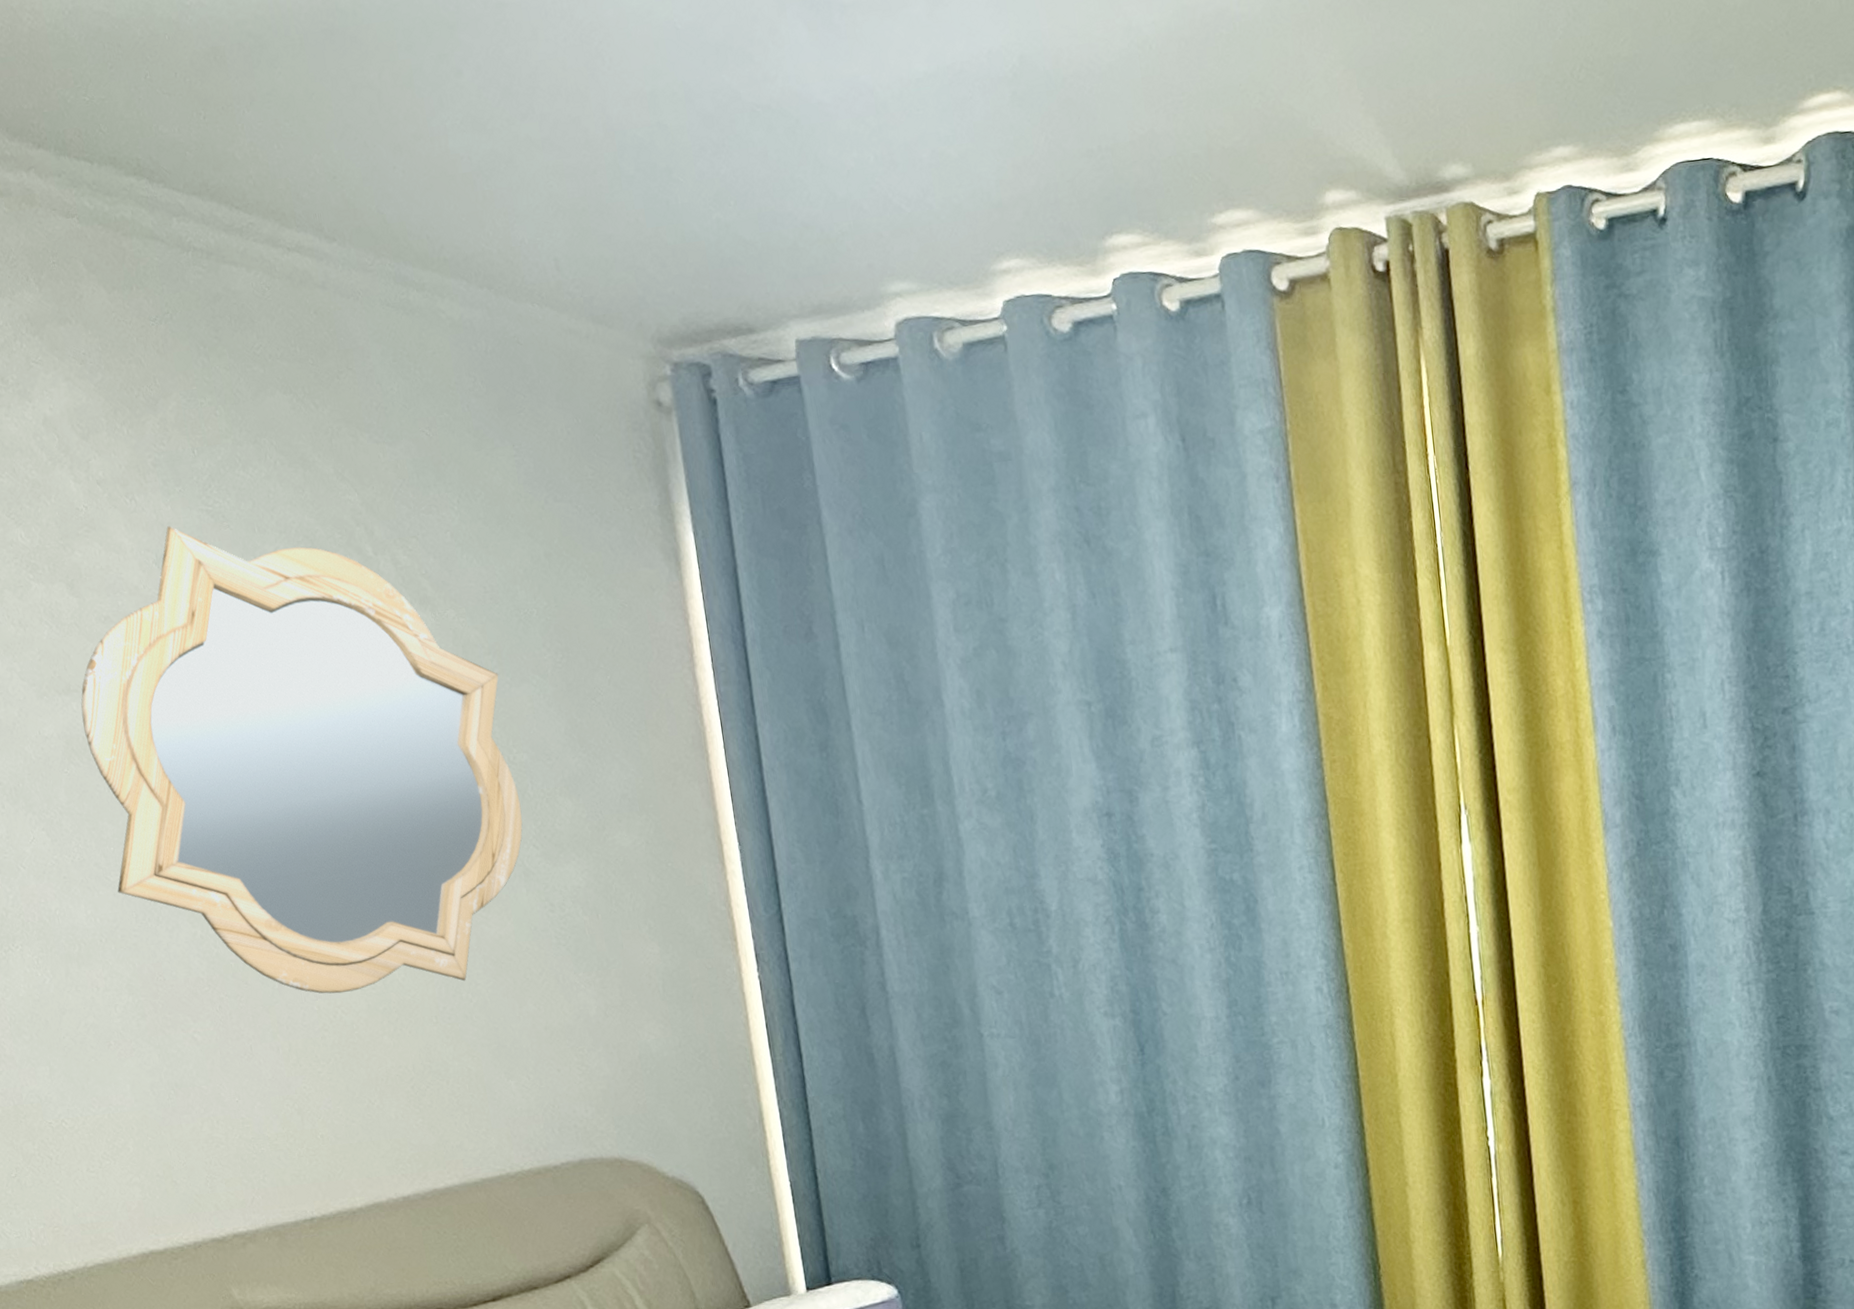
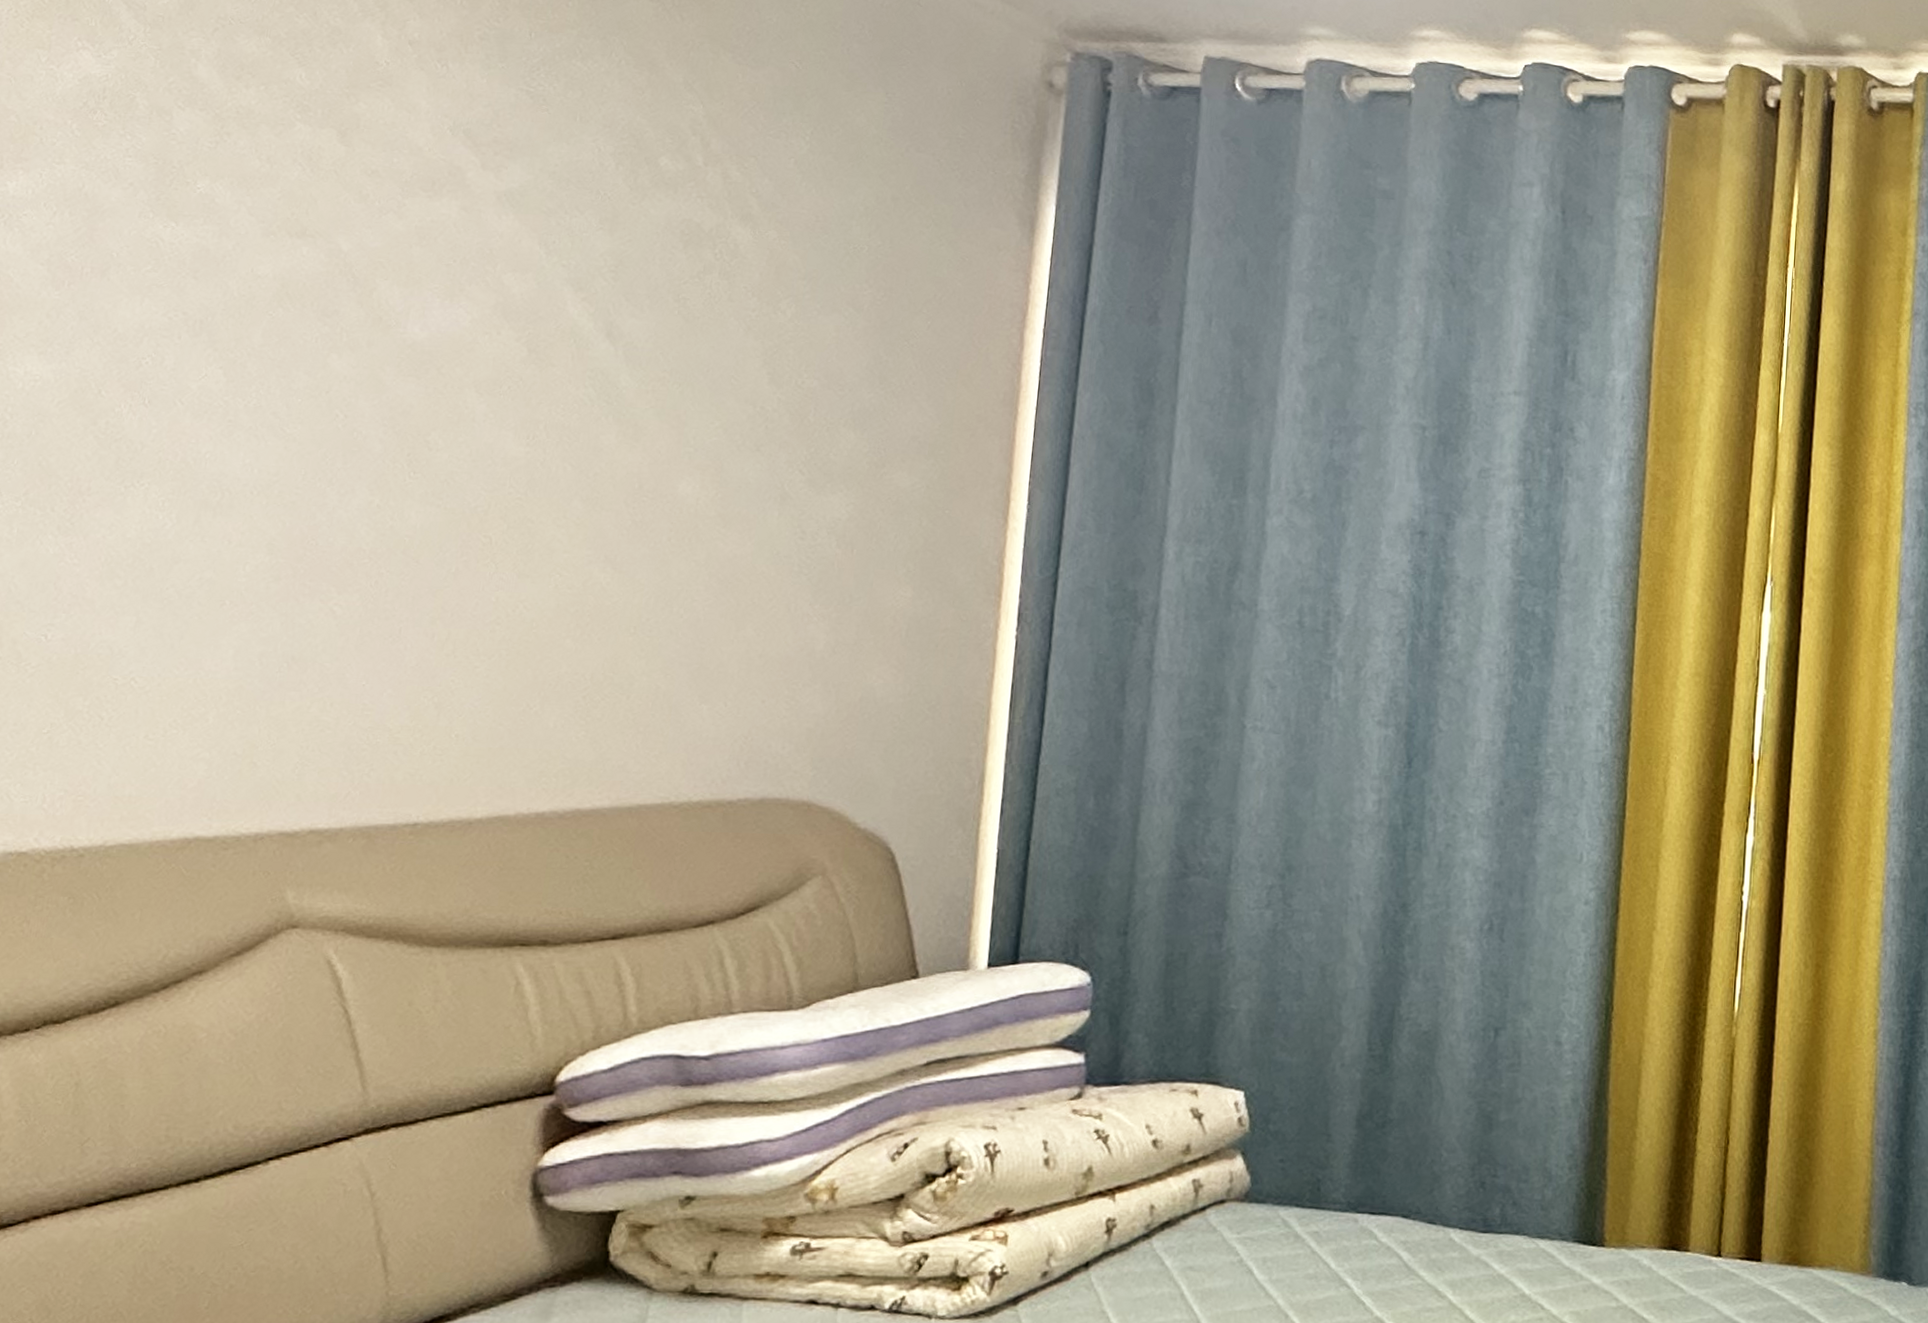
mirror: present [81,526,523,994] -> none [291,98,809,595]

